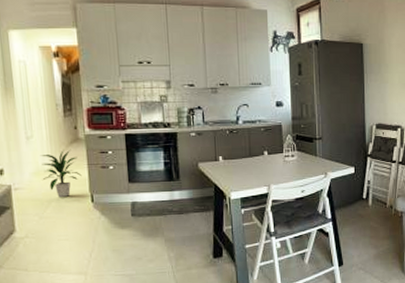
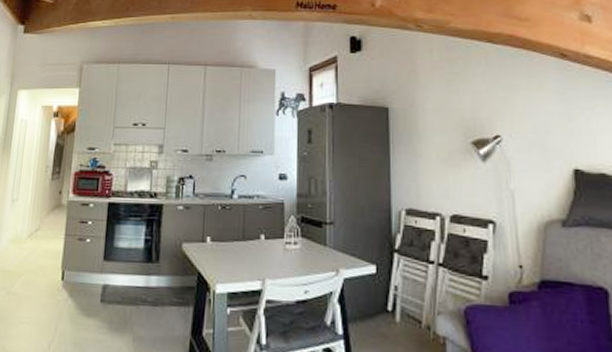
indoor plant: present [39,149,82,197] -> none [17,215,57,271]

